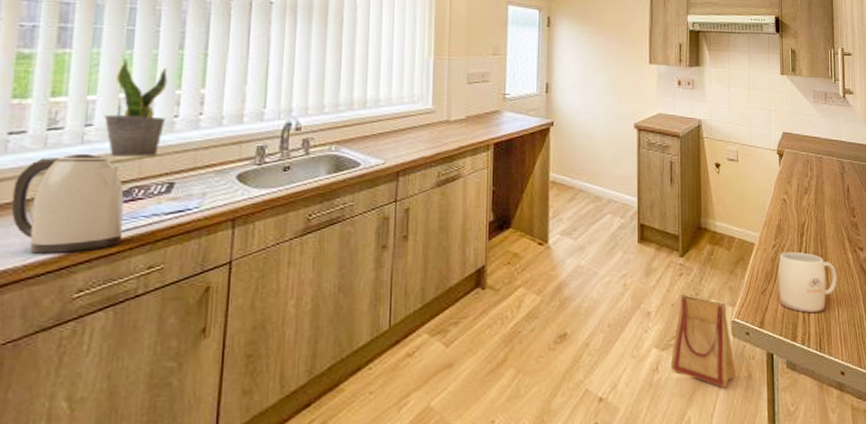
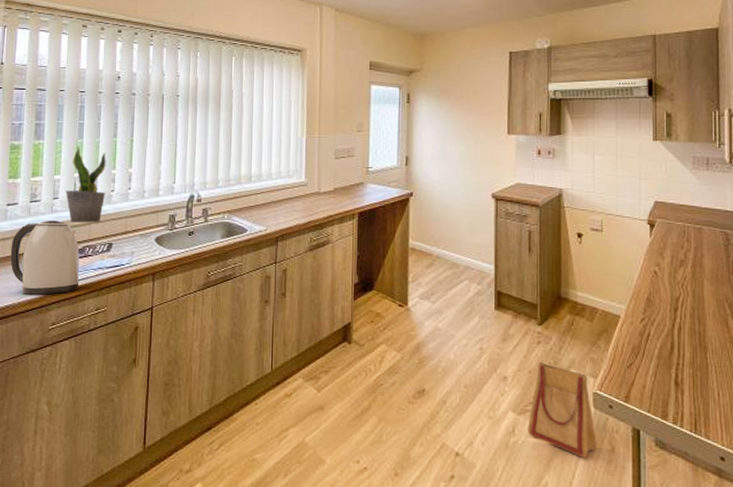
mug: present [778,251,837,313] -> none [646,326,717,393]

